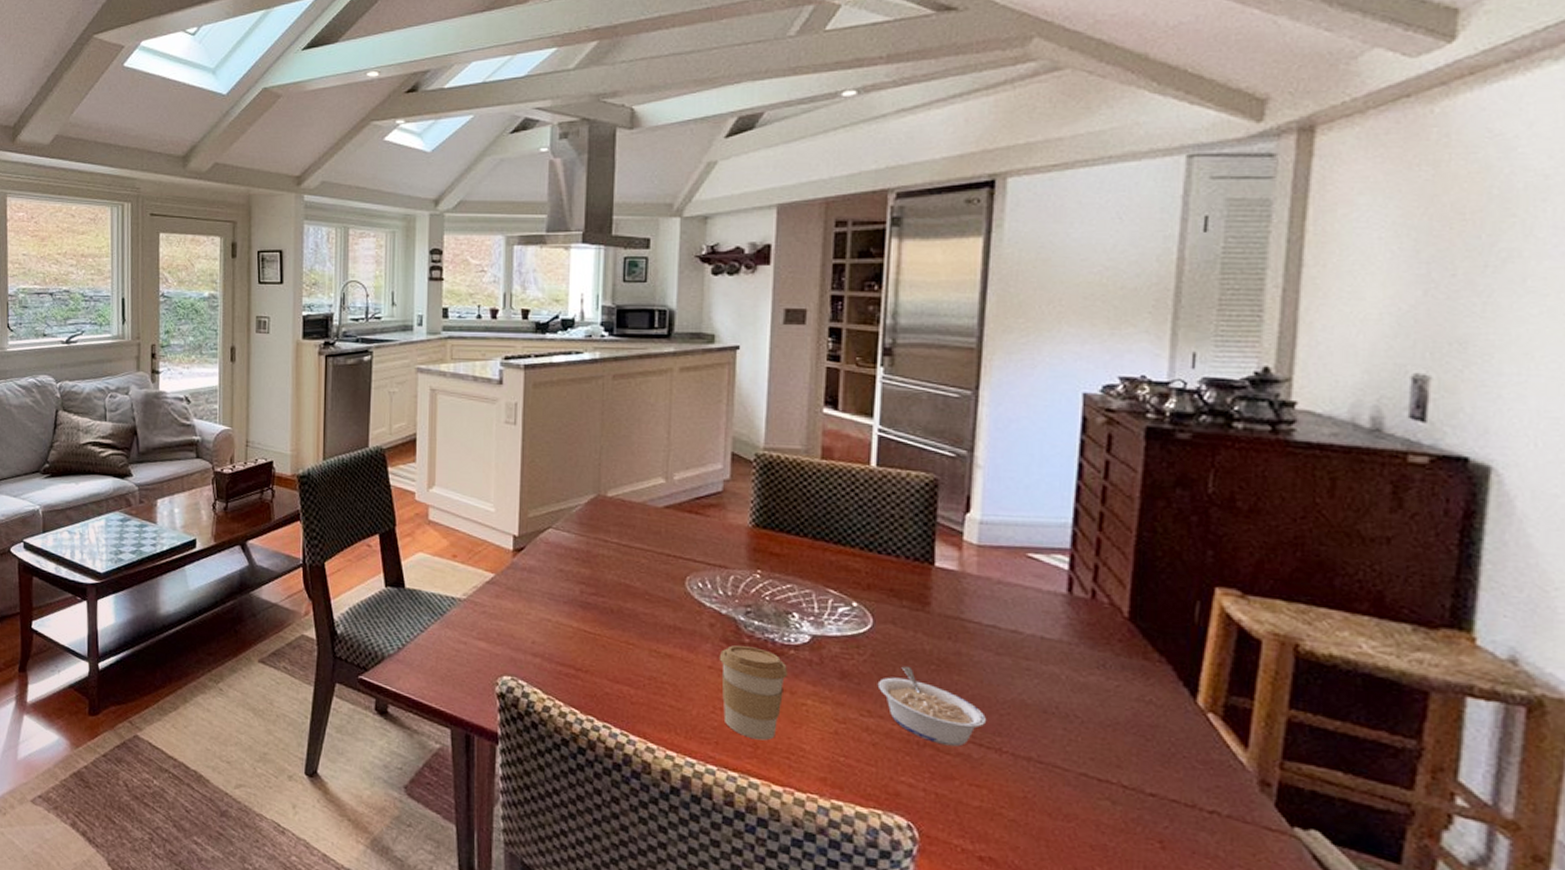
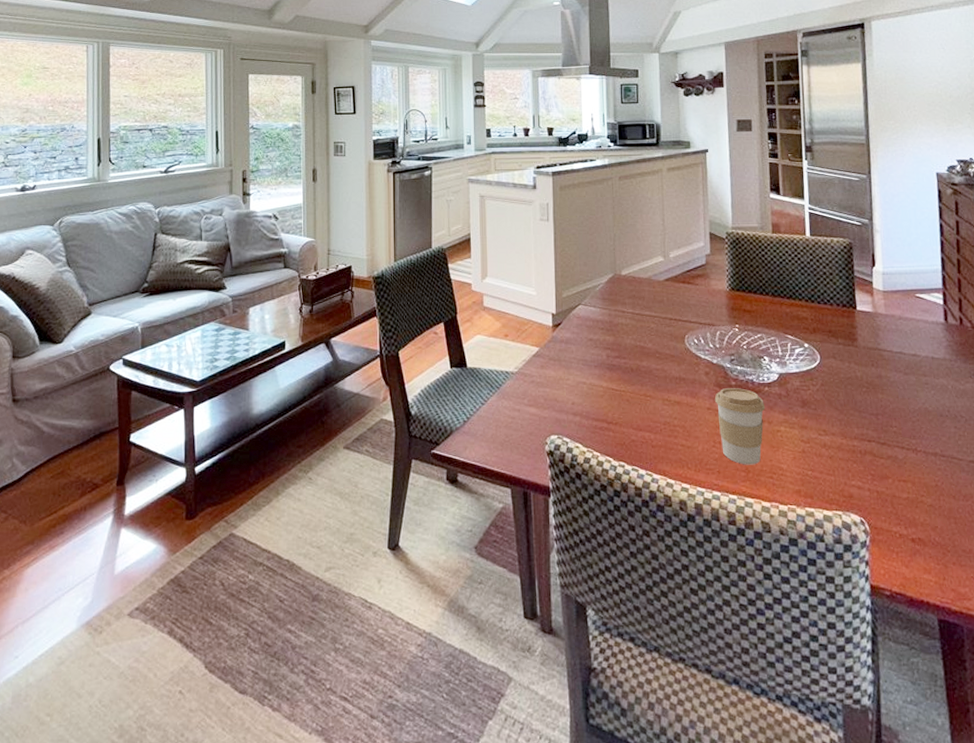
legume: present [877,666,987,747] -> none [828,391,905,451]

